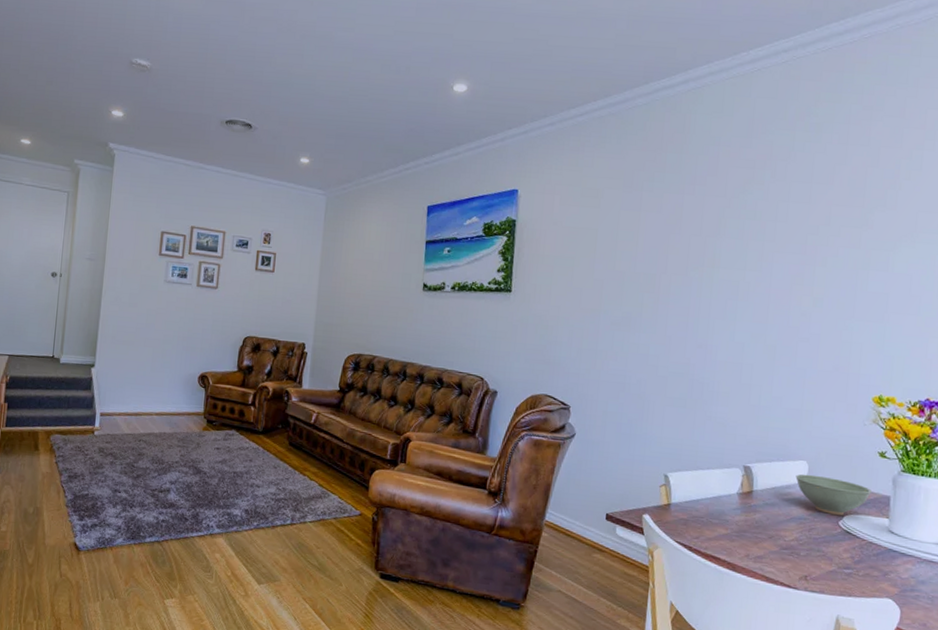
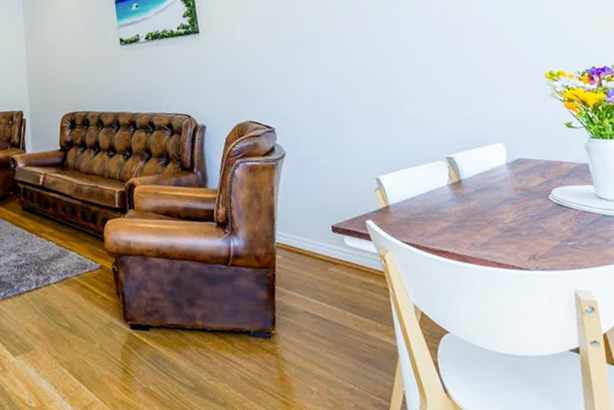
bowl: present [795,474,872,516] -> none [496,155,570,191]

